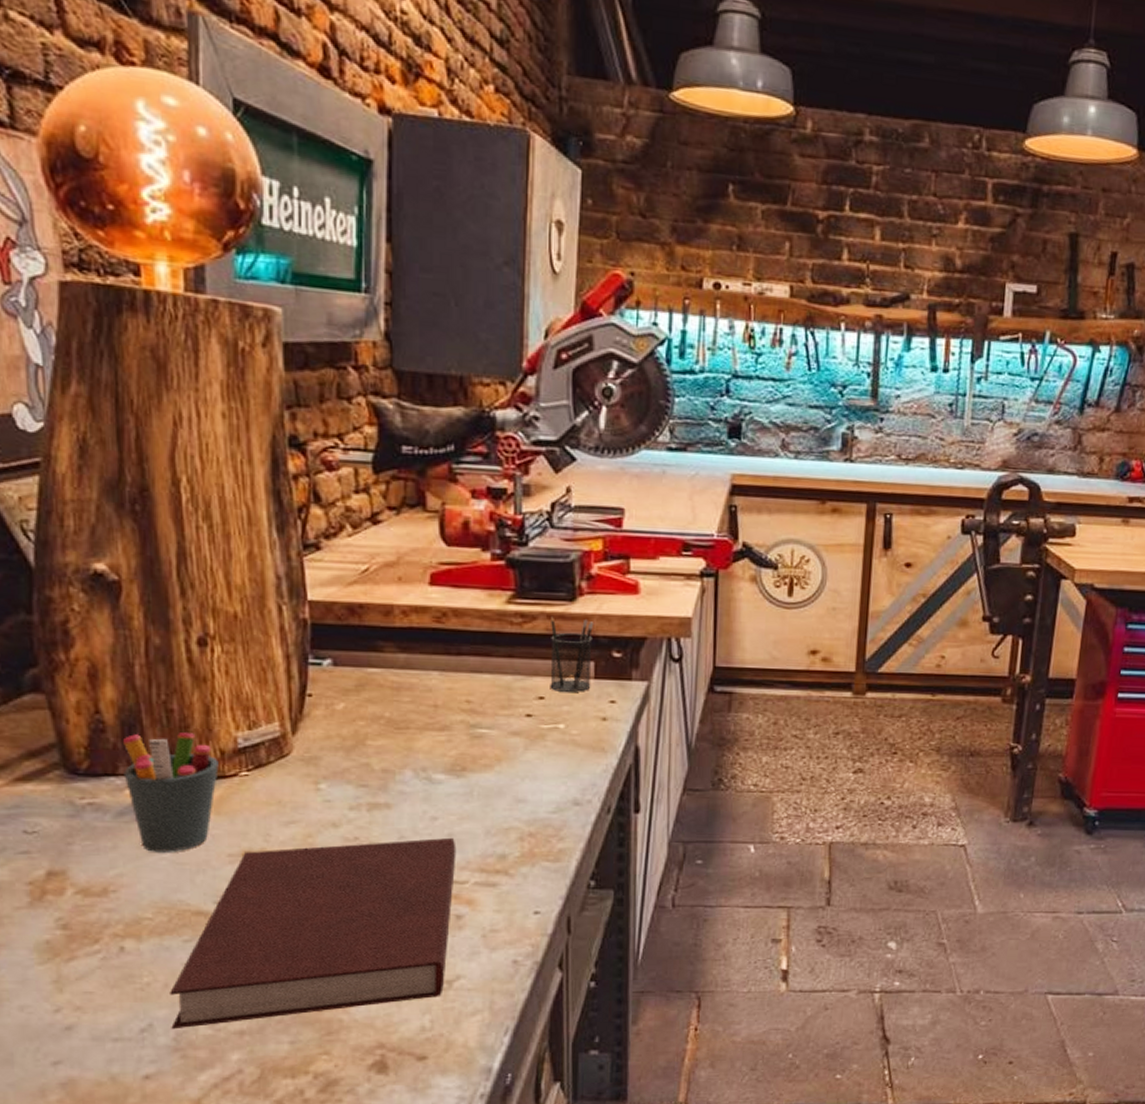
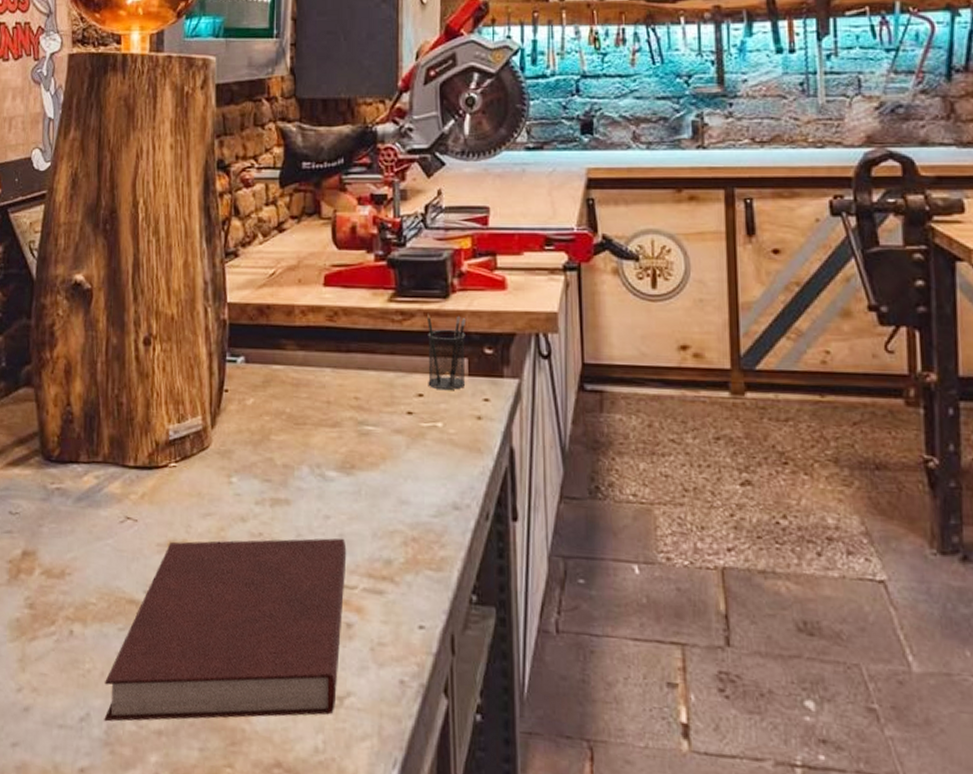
pen holder: present [122,733,219,852] -> none [83,424,154,539]

